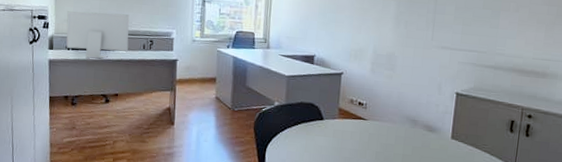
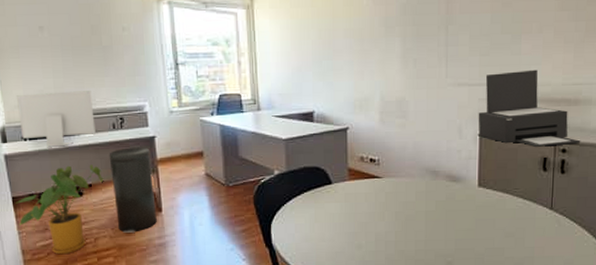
house plant: none [51,75,129,152] -> present [15,165,104,255]
pedal bin: none [135,66,172,140] -> present [109,147,157,233]
printer: none [456,41,546,112] -> present [478,69,581,148]

